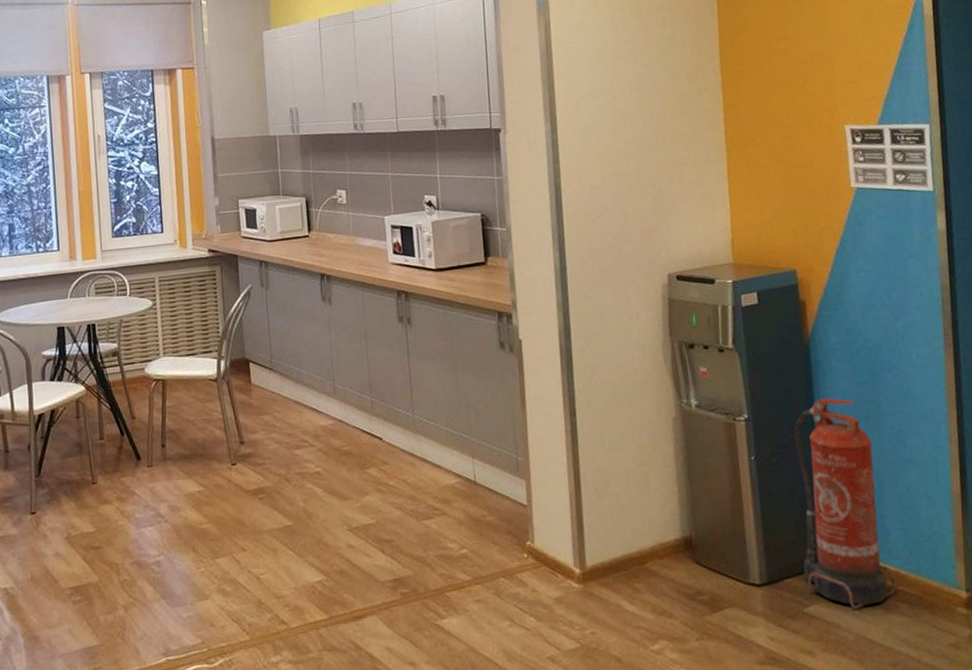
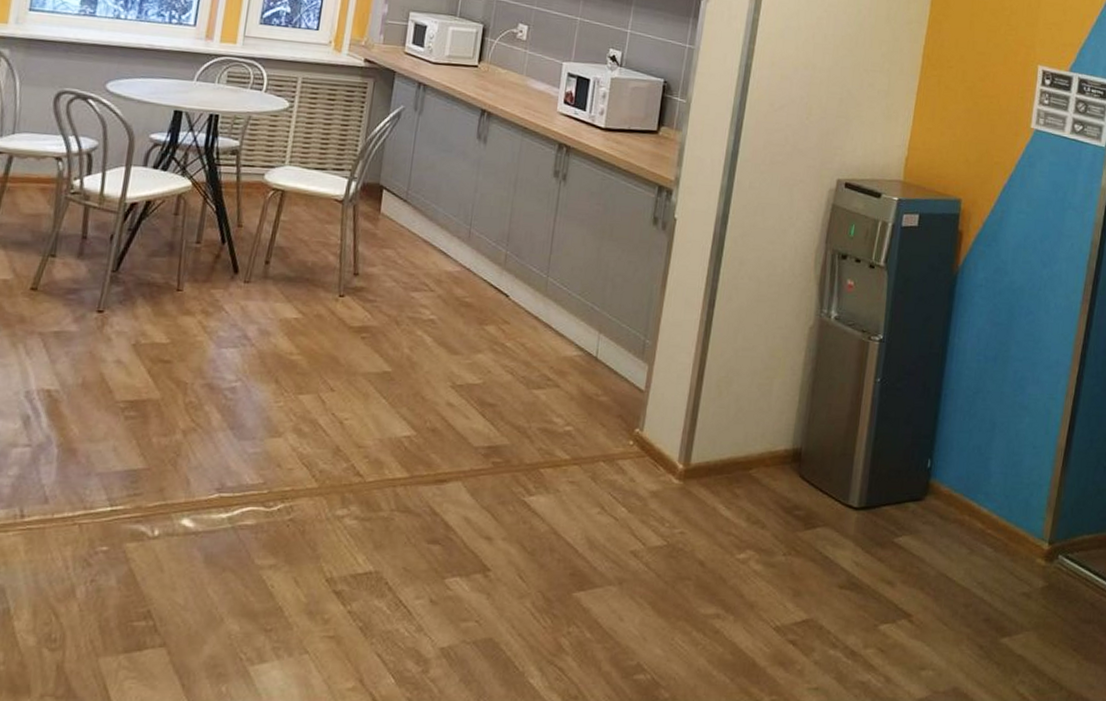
fire extinguisher: present [794,397,896,609] -> none [901,331,995,546]

